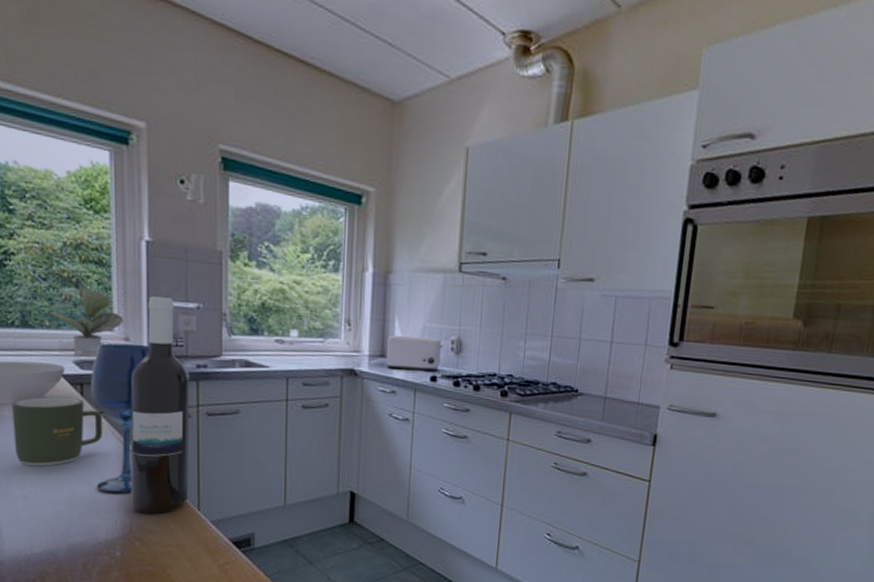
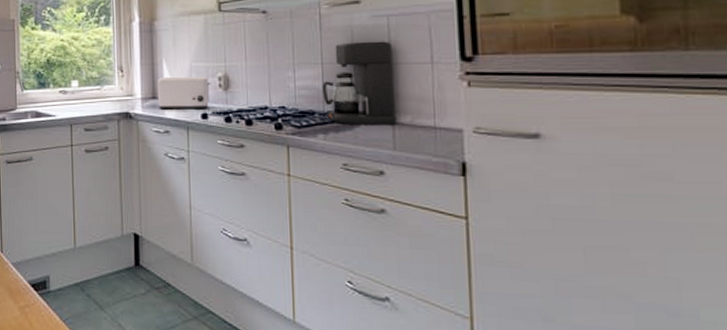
coffee maker: none [548,318,615,399] -> present [322,42,397,126]

